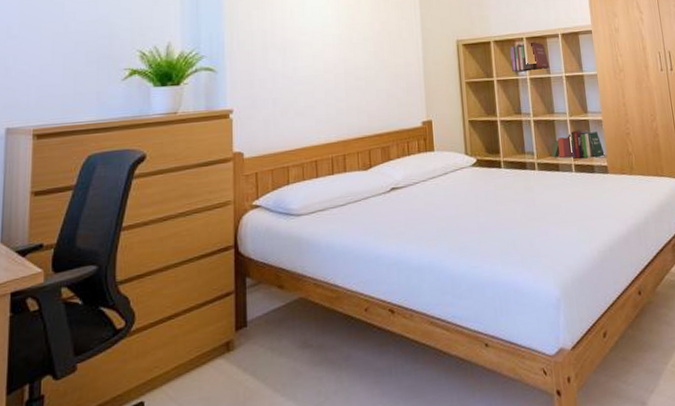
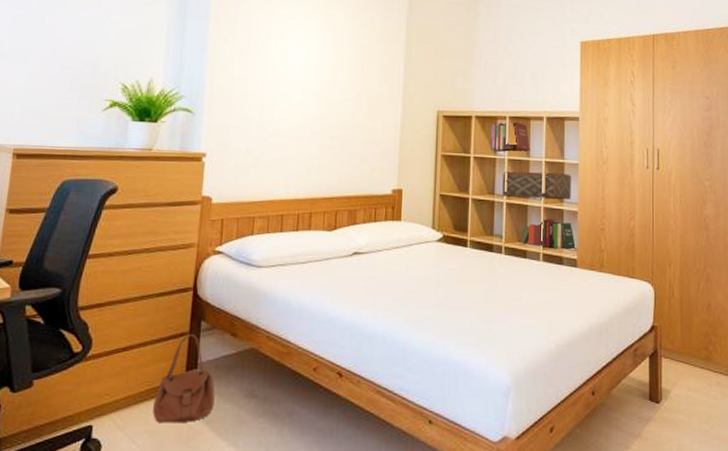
handbag: none [206,292,268,389] -> present [152,334,215,423]
woven basket: none [526,85,594,115] -> present [502,172,571,199]

